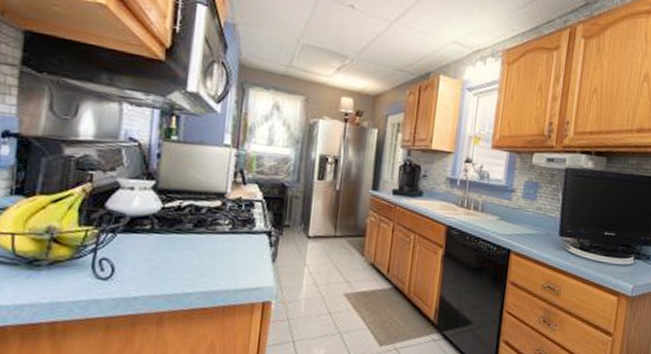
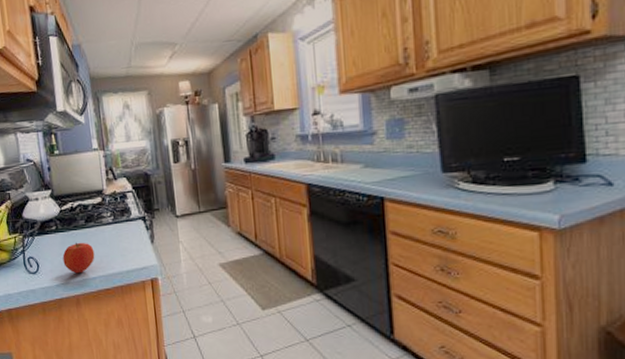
apple: none [151,248,198,286] -> present [62,242,95,274]

